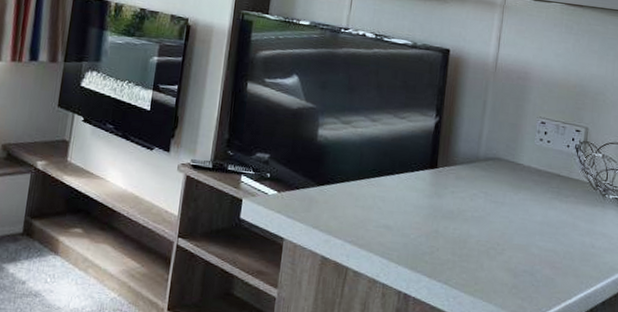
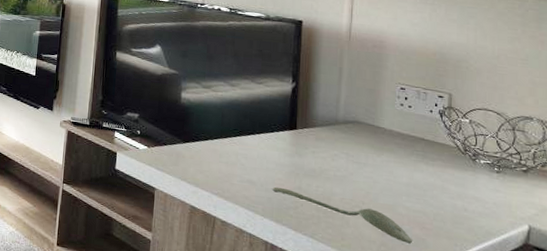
spoon: none [408,231,542,284] -> present [272,187,412,244]

